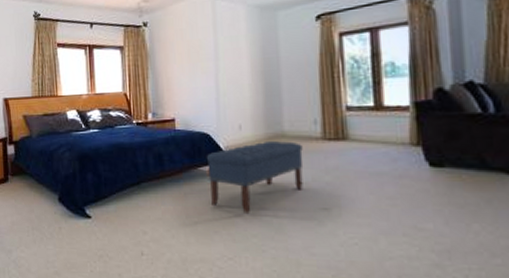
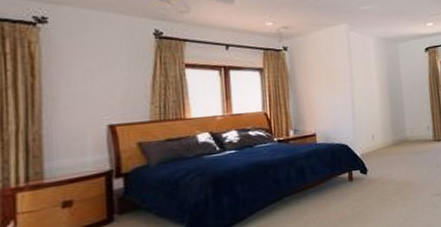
bench: present [206,140,304,213] -> none [345,144,422,209]

